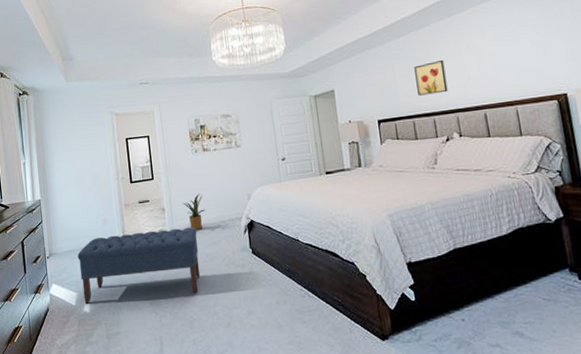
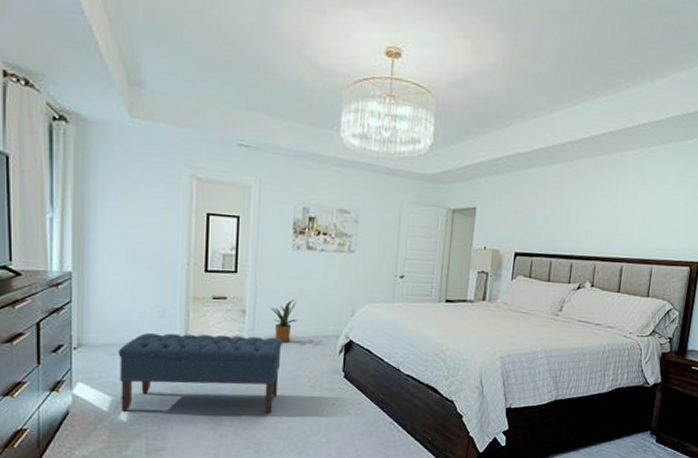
wall art: present [414,59,448,96] -> none [563,199,598,237]

